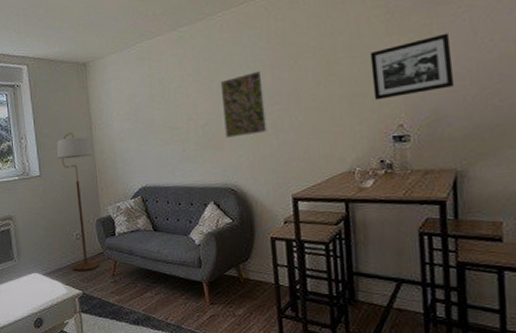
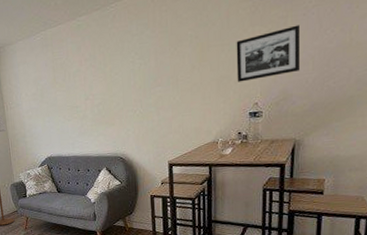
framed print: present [220,70,268,138] -> none [112,56,151,115]

